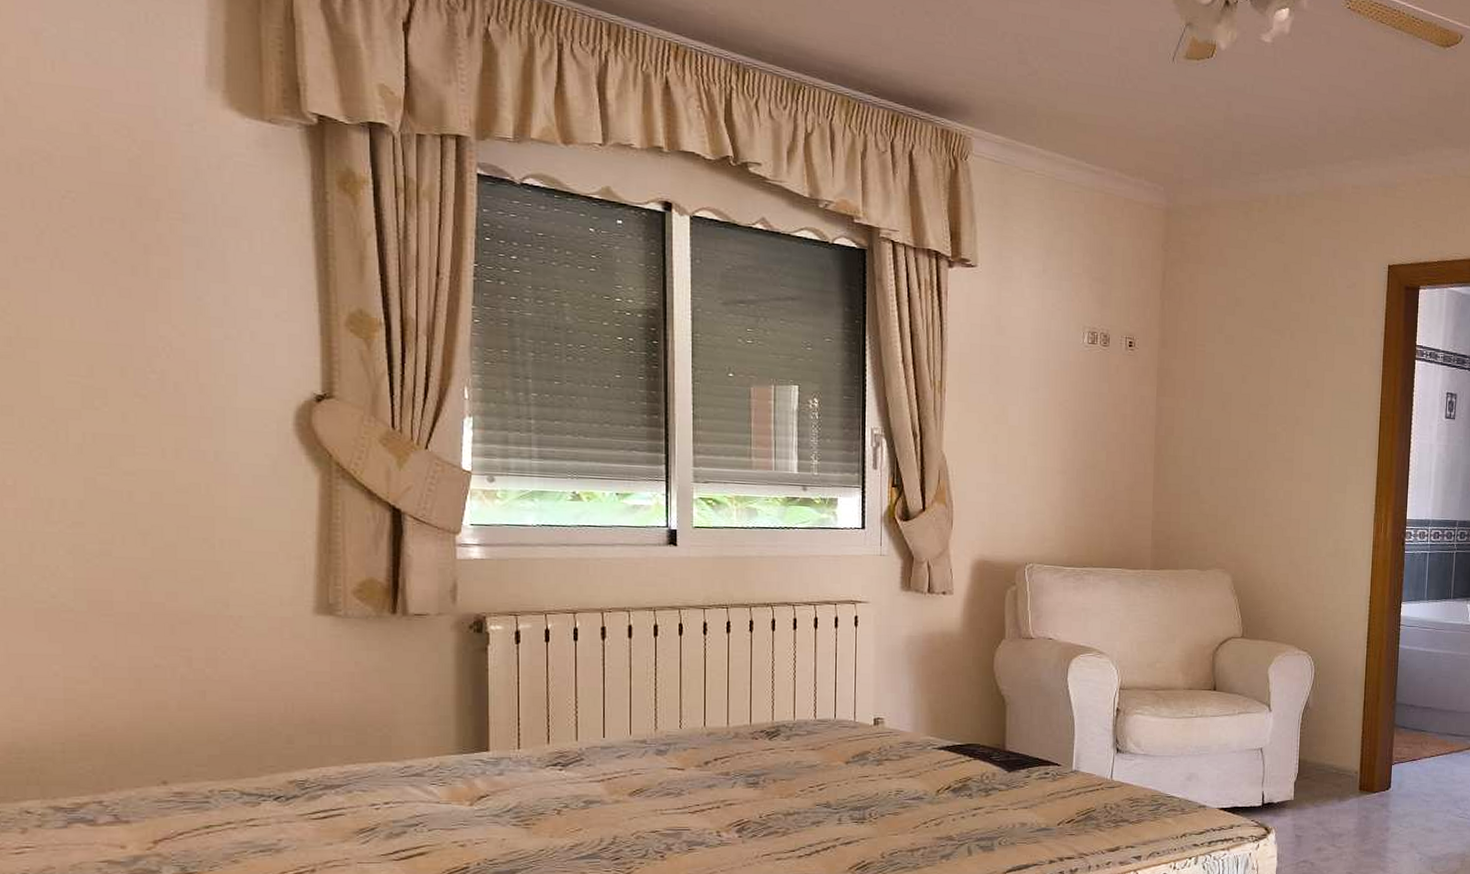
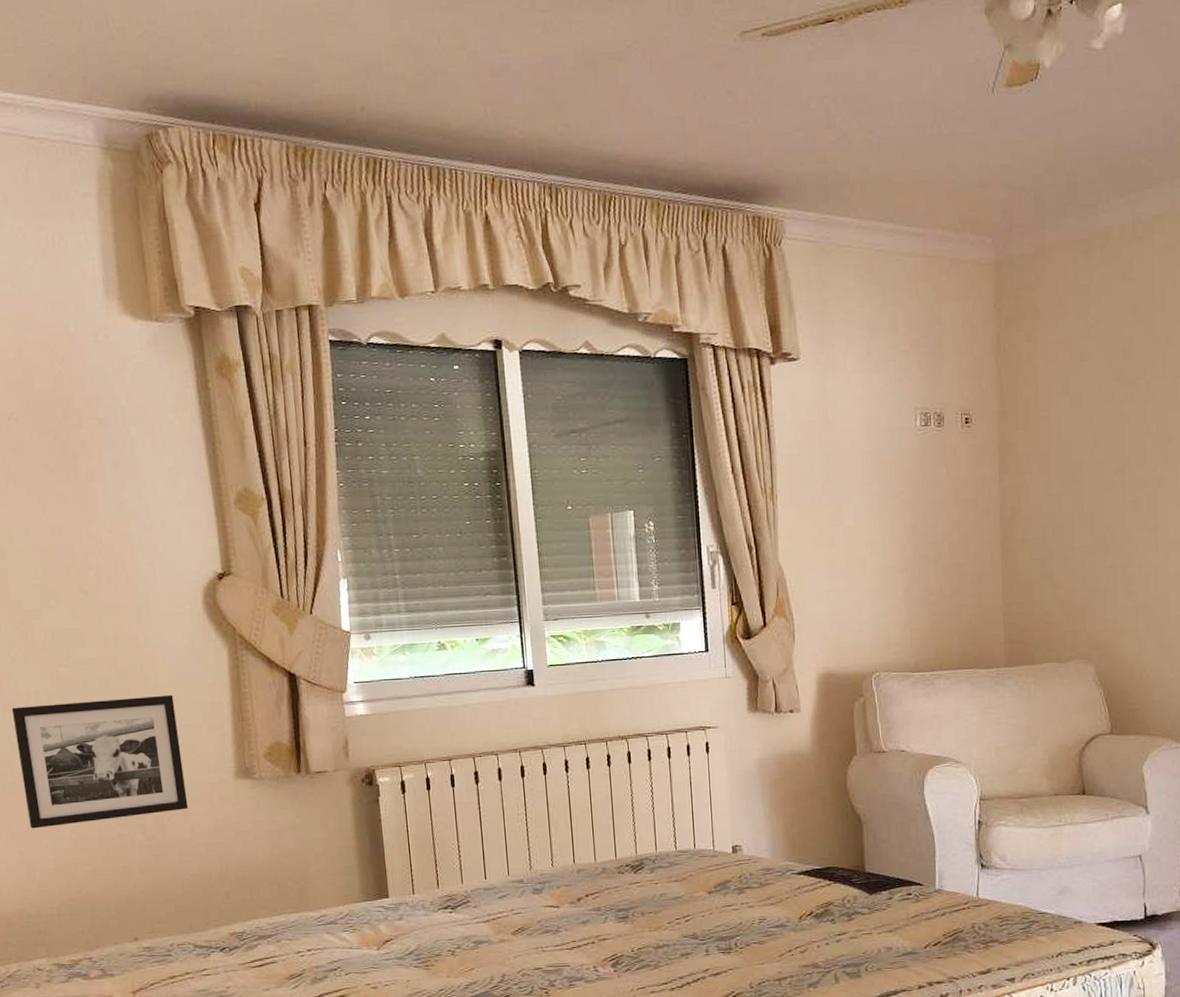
picture frame: none [26,514,251,653] -> present [11,694,189,829]

